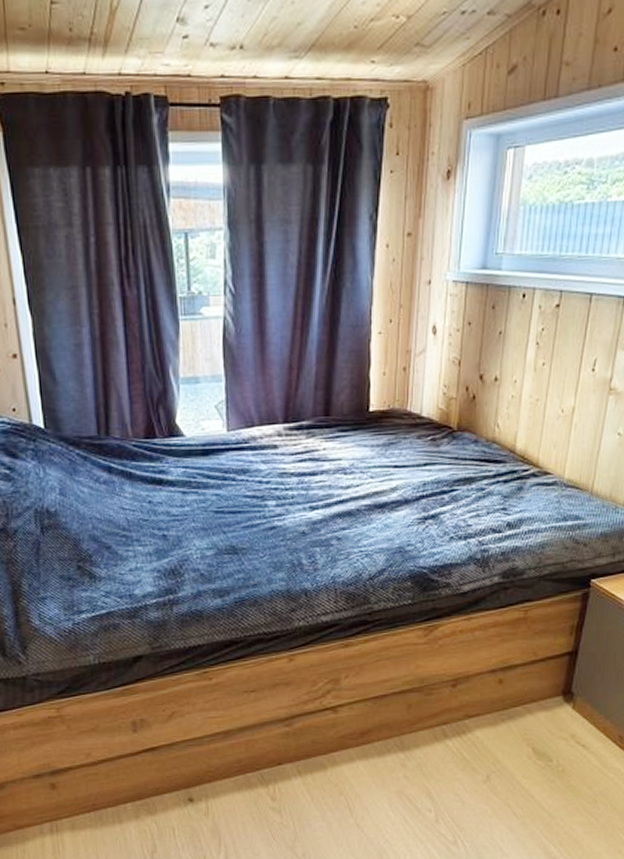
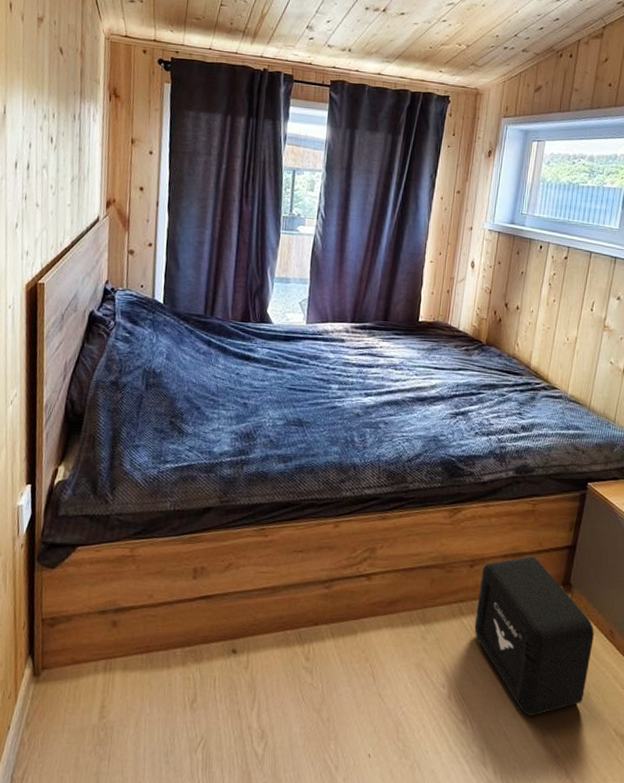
air purifier: none [461,668,601,830] -> present [474,556,594,716]

